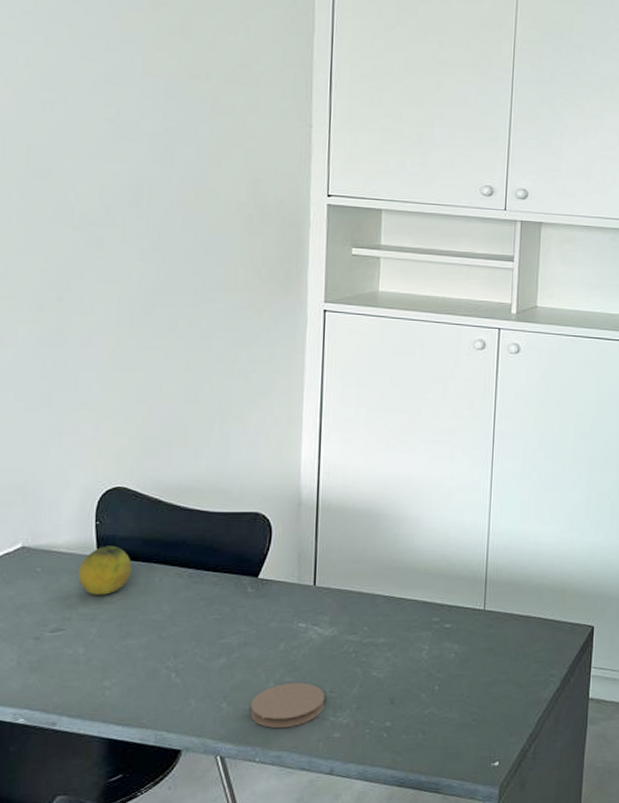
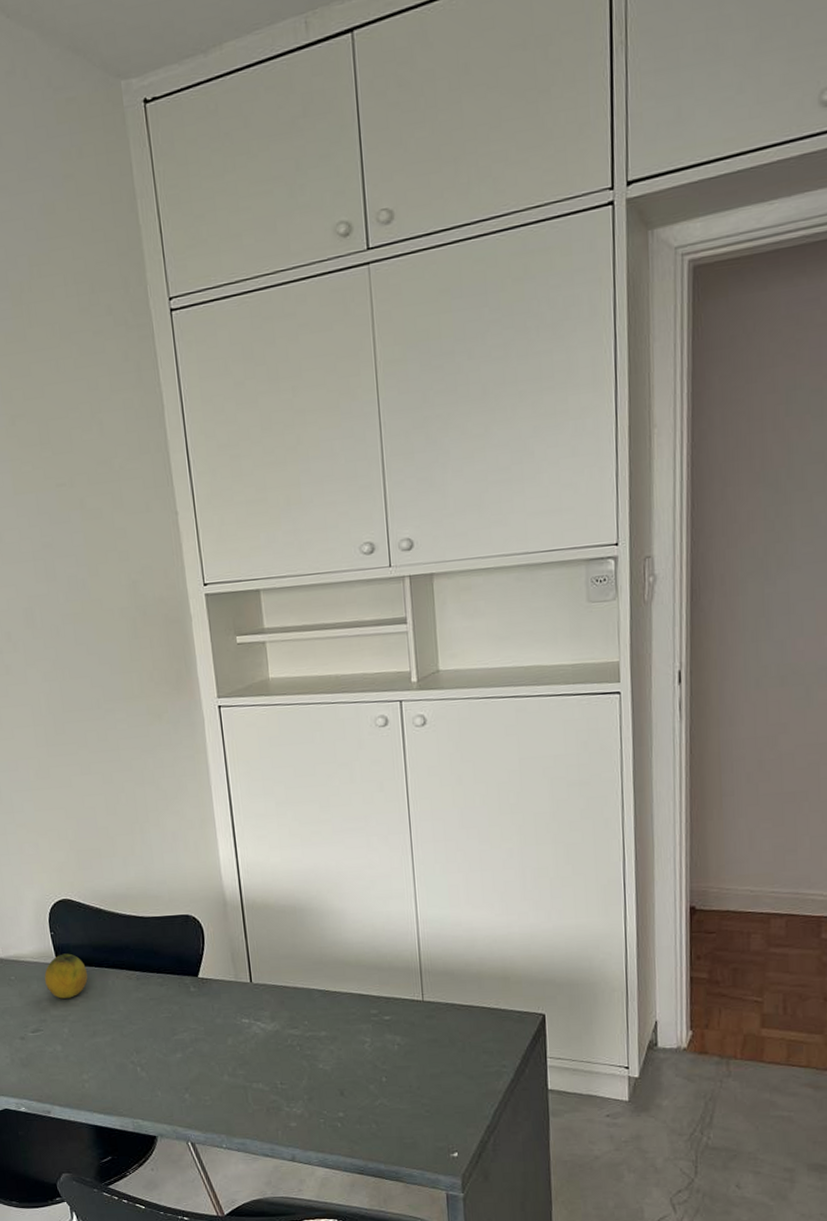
coaster: present [250,683,326,728] -> none [210,1075,278,1117]

